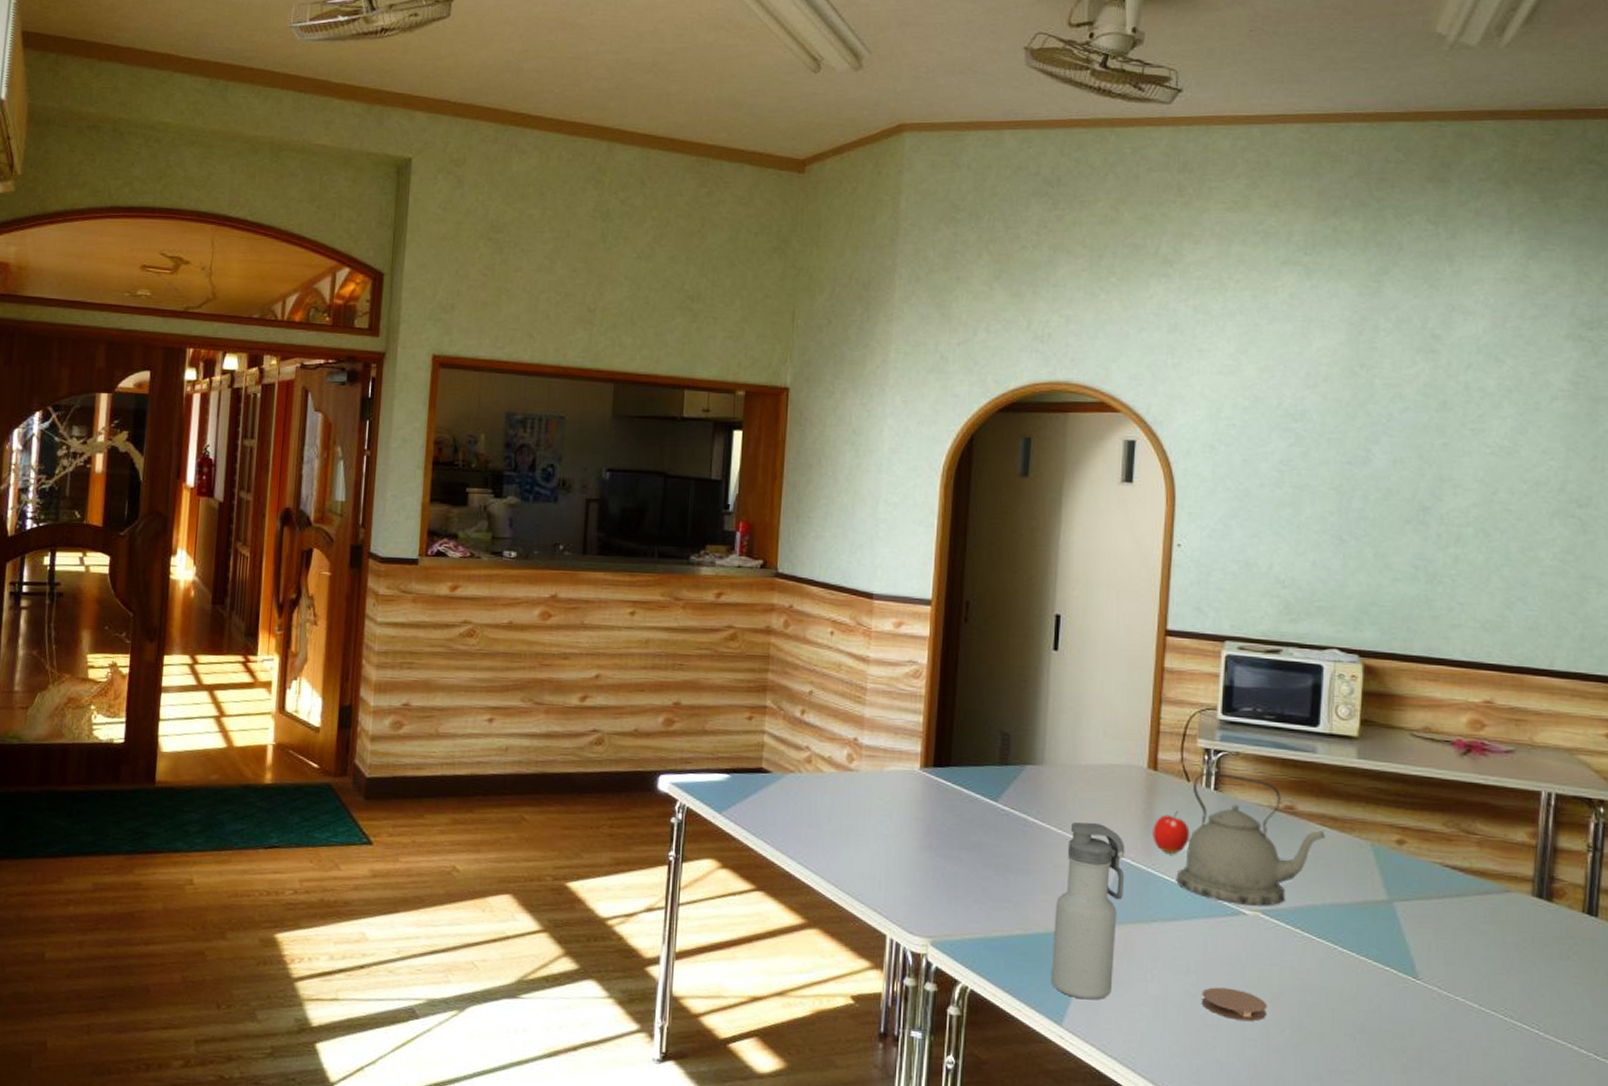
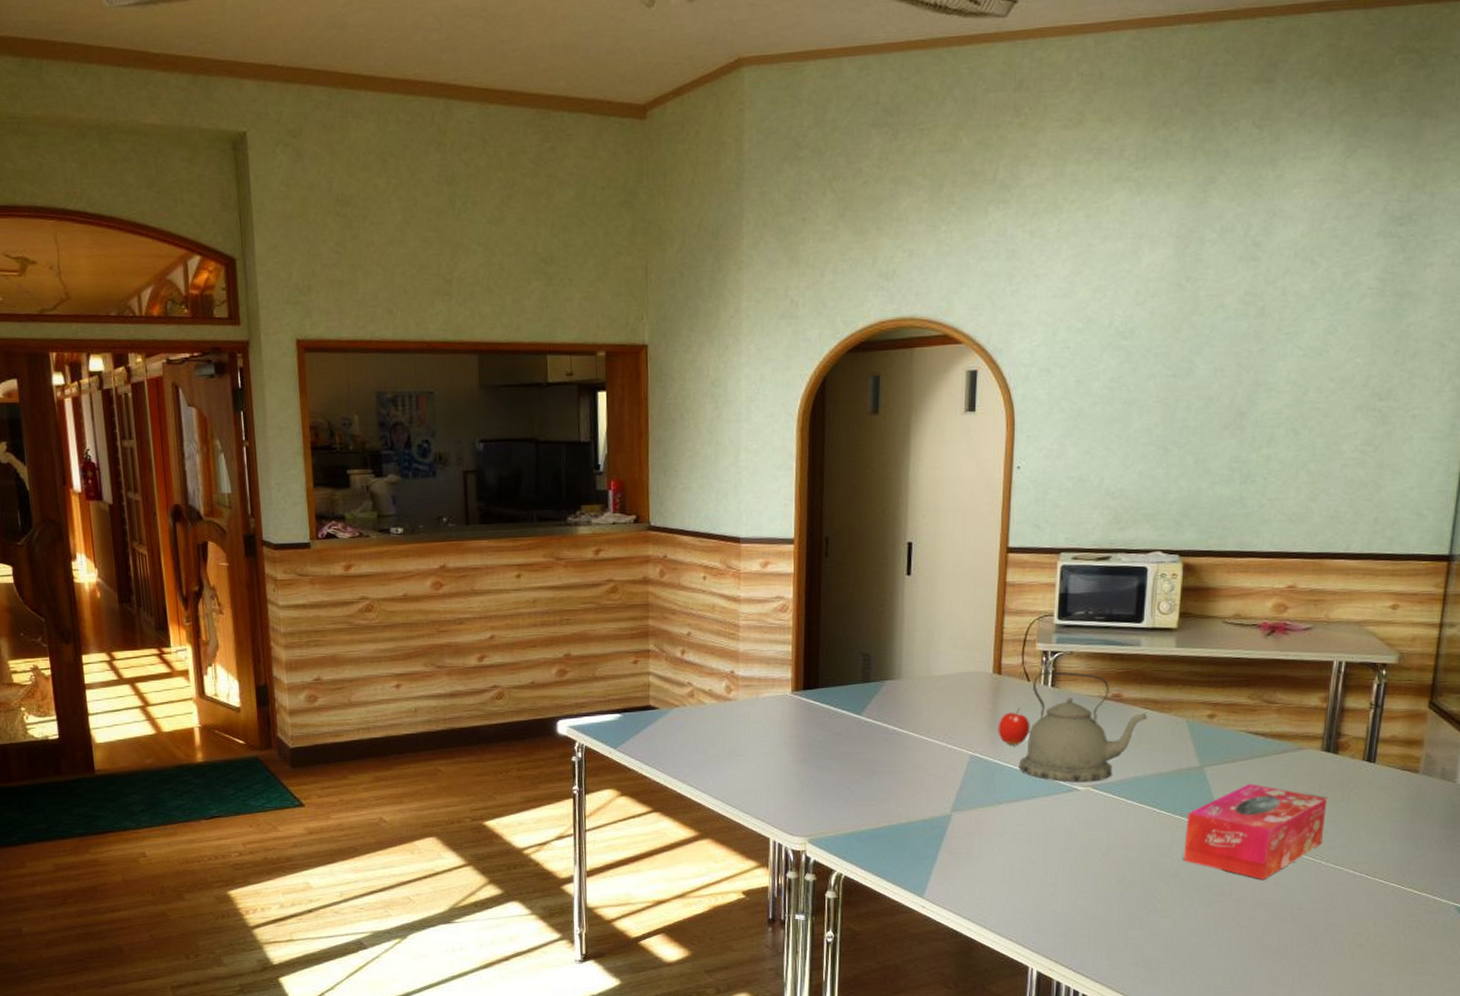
water bottle: present [1051,822,1125,1000] -> none [913,725,974,874]
coaster: present [1201,987,1267,1021] -> none [1041,852,1096,877]
tissue box: none [1372,927,1542,1048] -> present [1184,784,1328,880]

